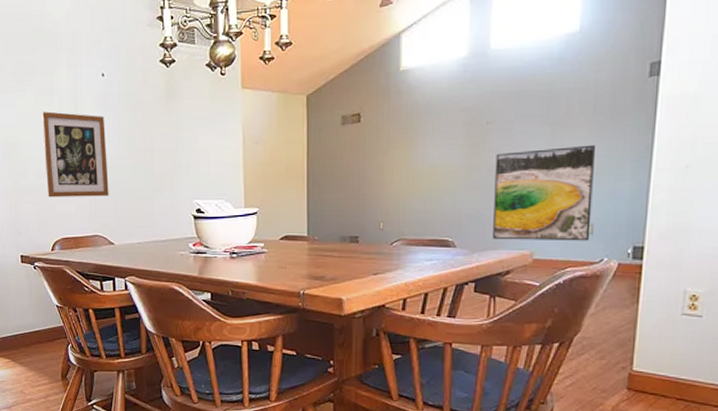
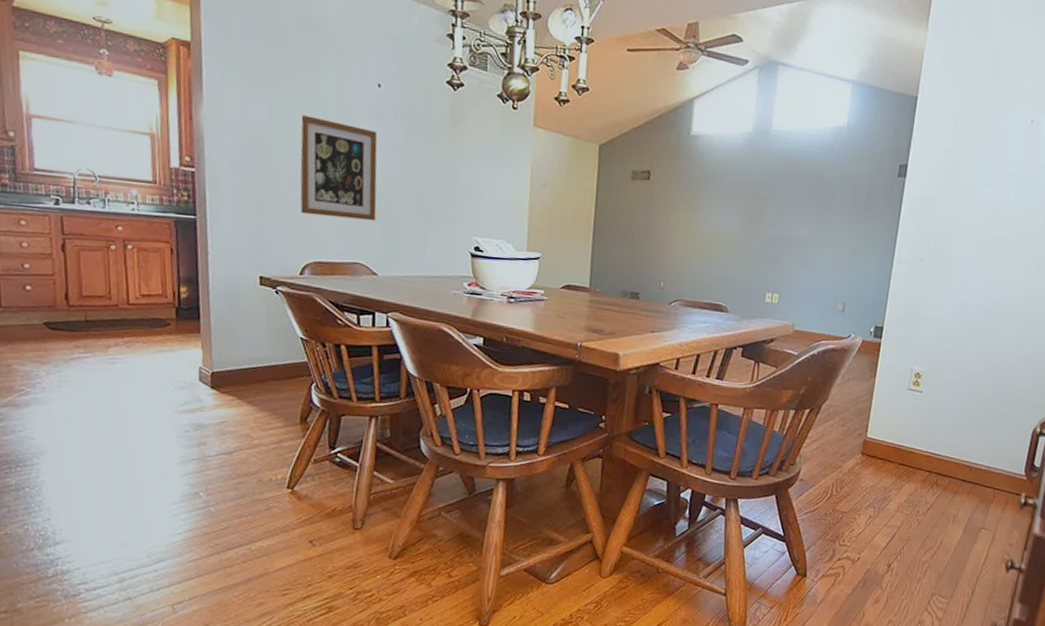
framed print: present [493,144,596,241] -> none [761,228,853,318]

